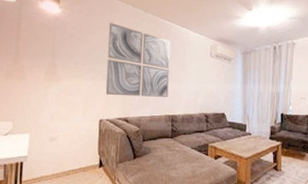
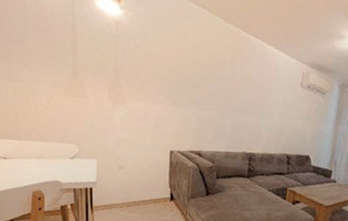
wall art: present [105,22,171,97] -> none [176,32,255,132]

